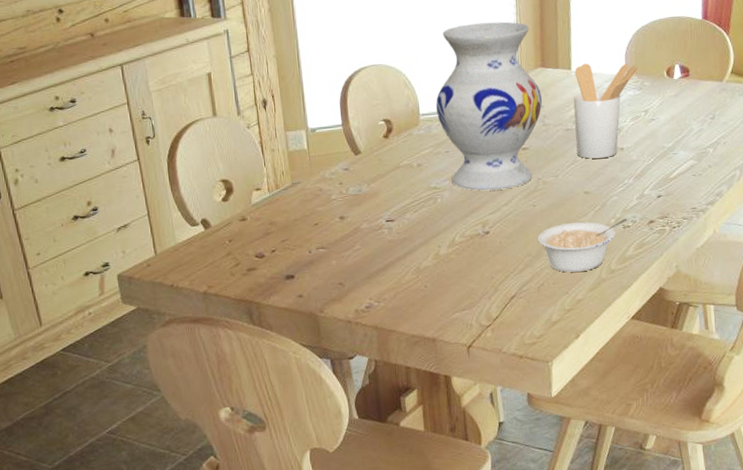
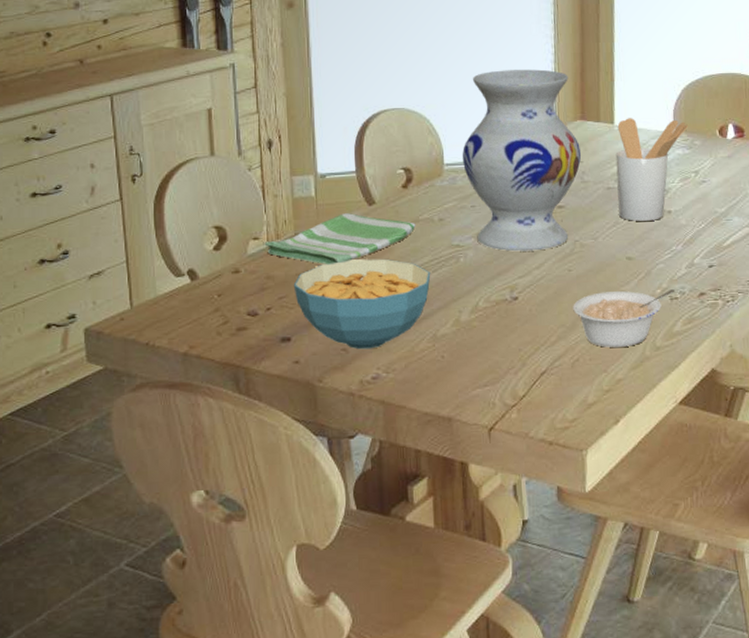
dish towel: none [266,163,397,210] -> present [264,213,416,264]
cereal bowl: none [293,202,412,283] -> present [293,258,431,350]

